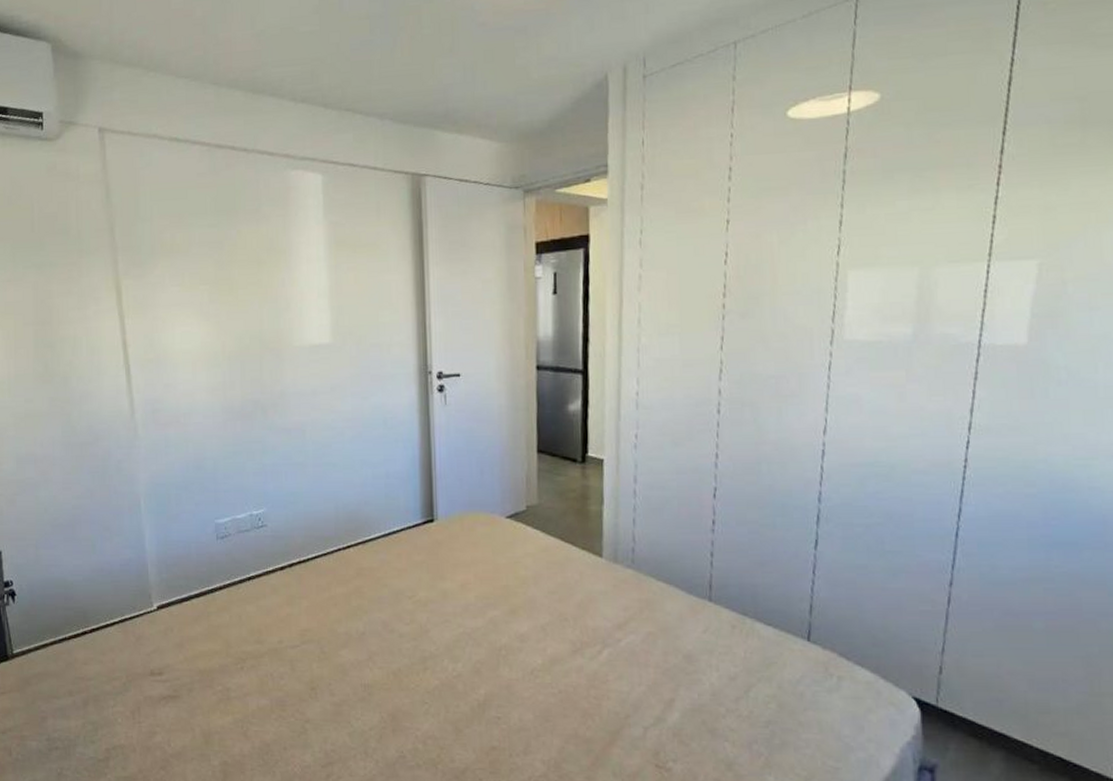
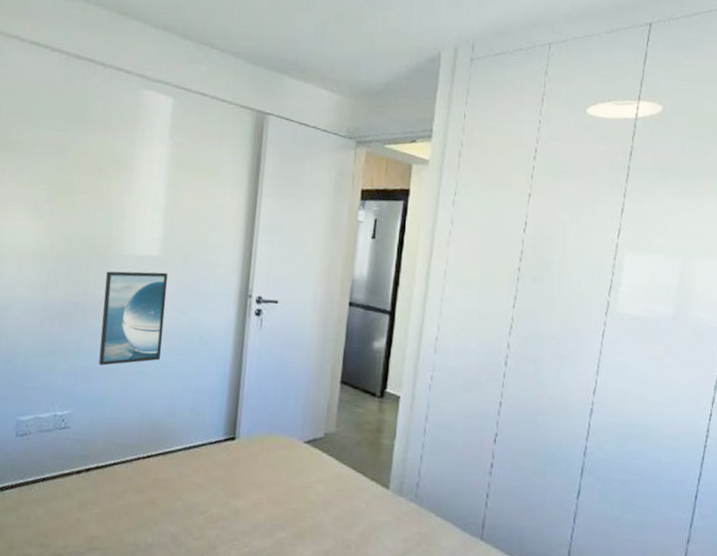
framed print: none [280,359,347,461] -> present [98,271,168,366]

